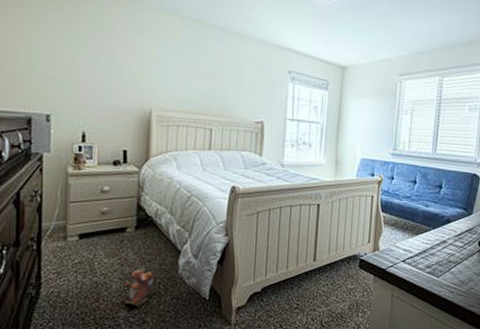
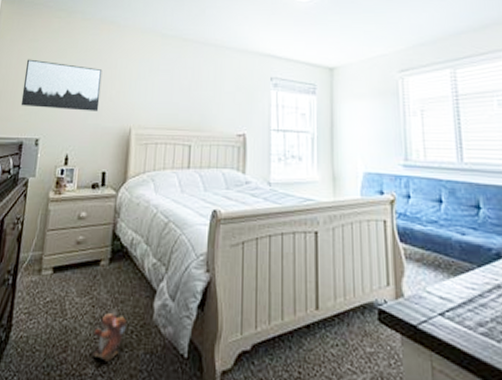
wall art: none [24,27,117,90] -> present [20,59,103,111]

